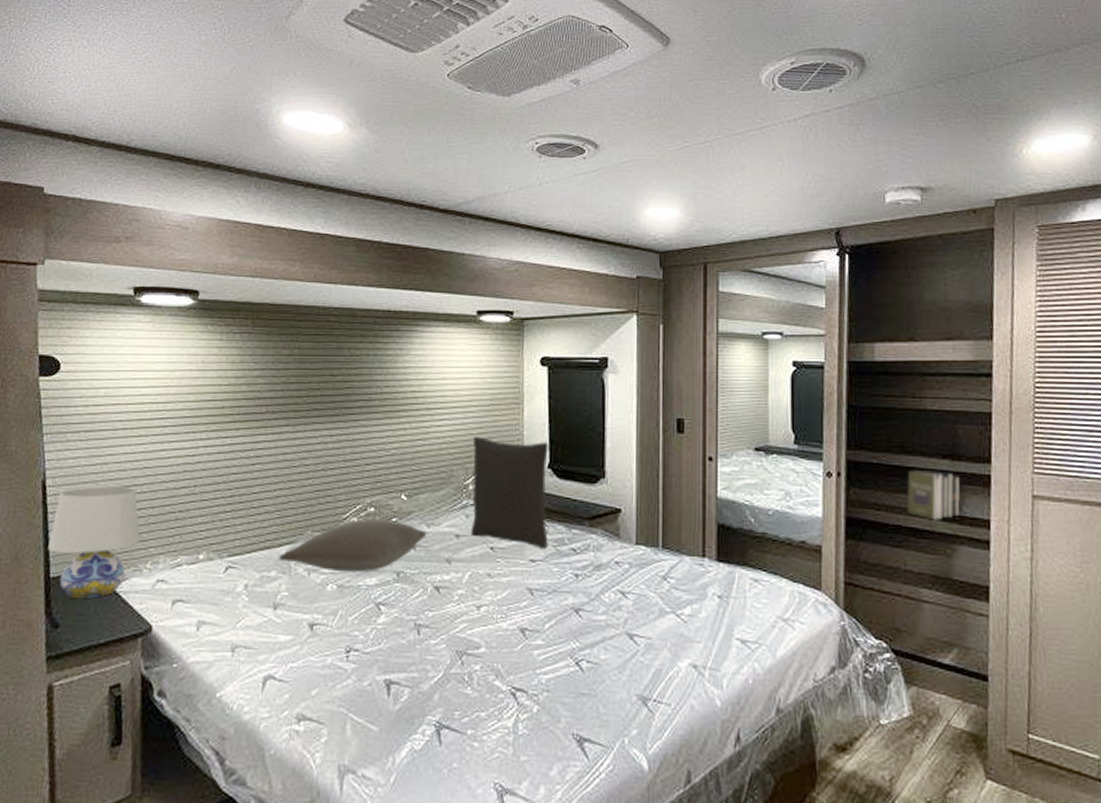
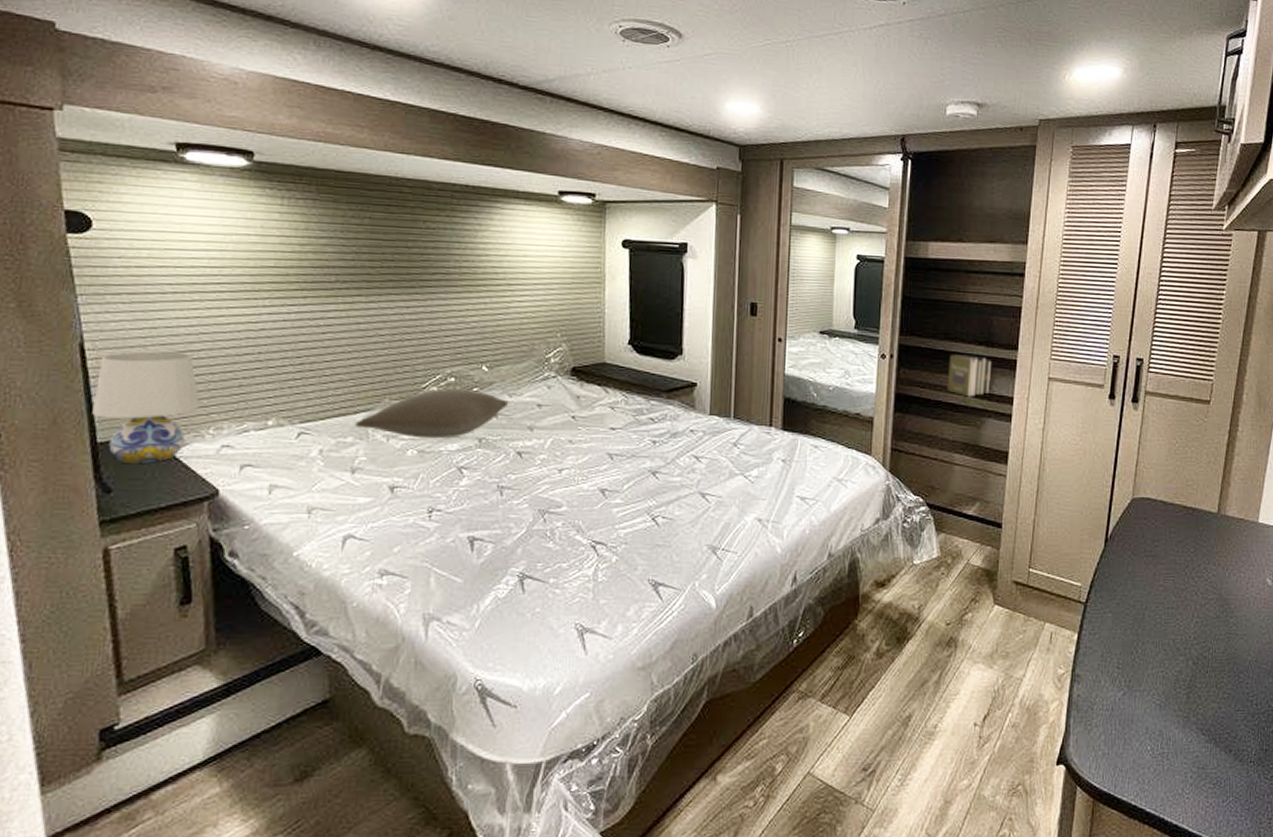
pillow: present [472,437,549,550] -> none [553,313,629,419]

